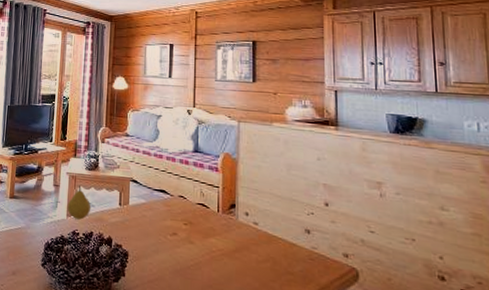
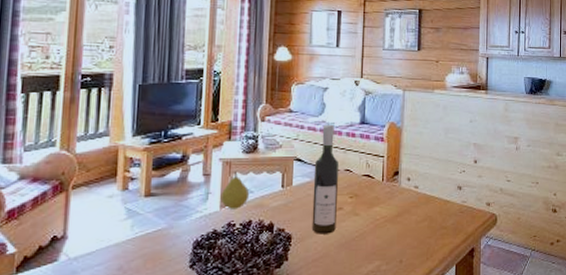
bottle: none [147,149,174,258] -> present [311,124,340,234]

